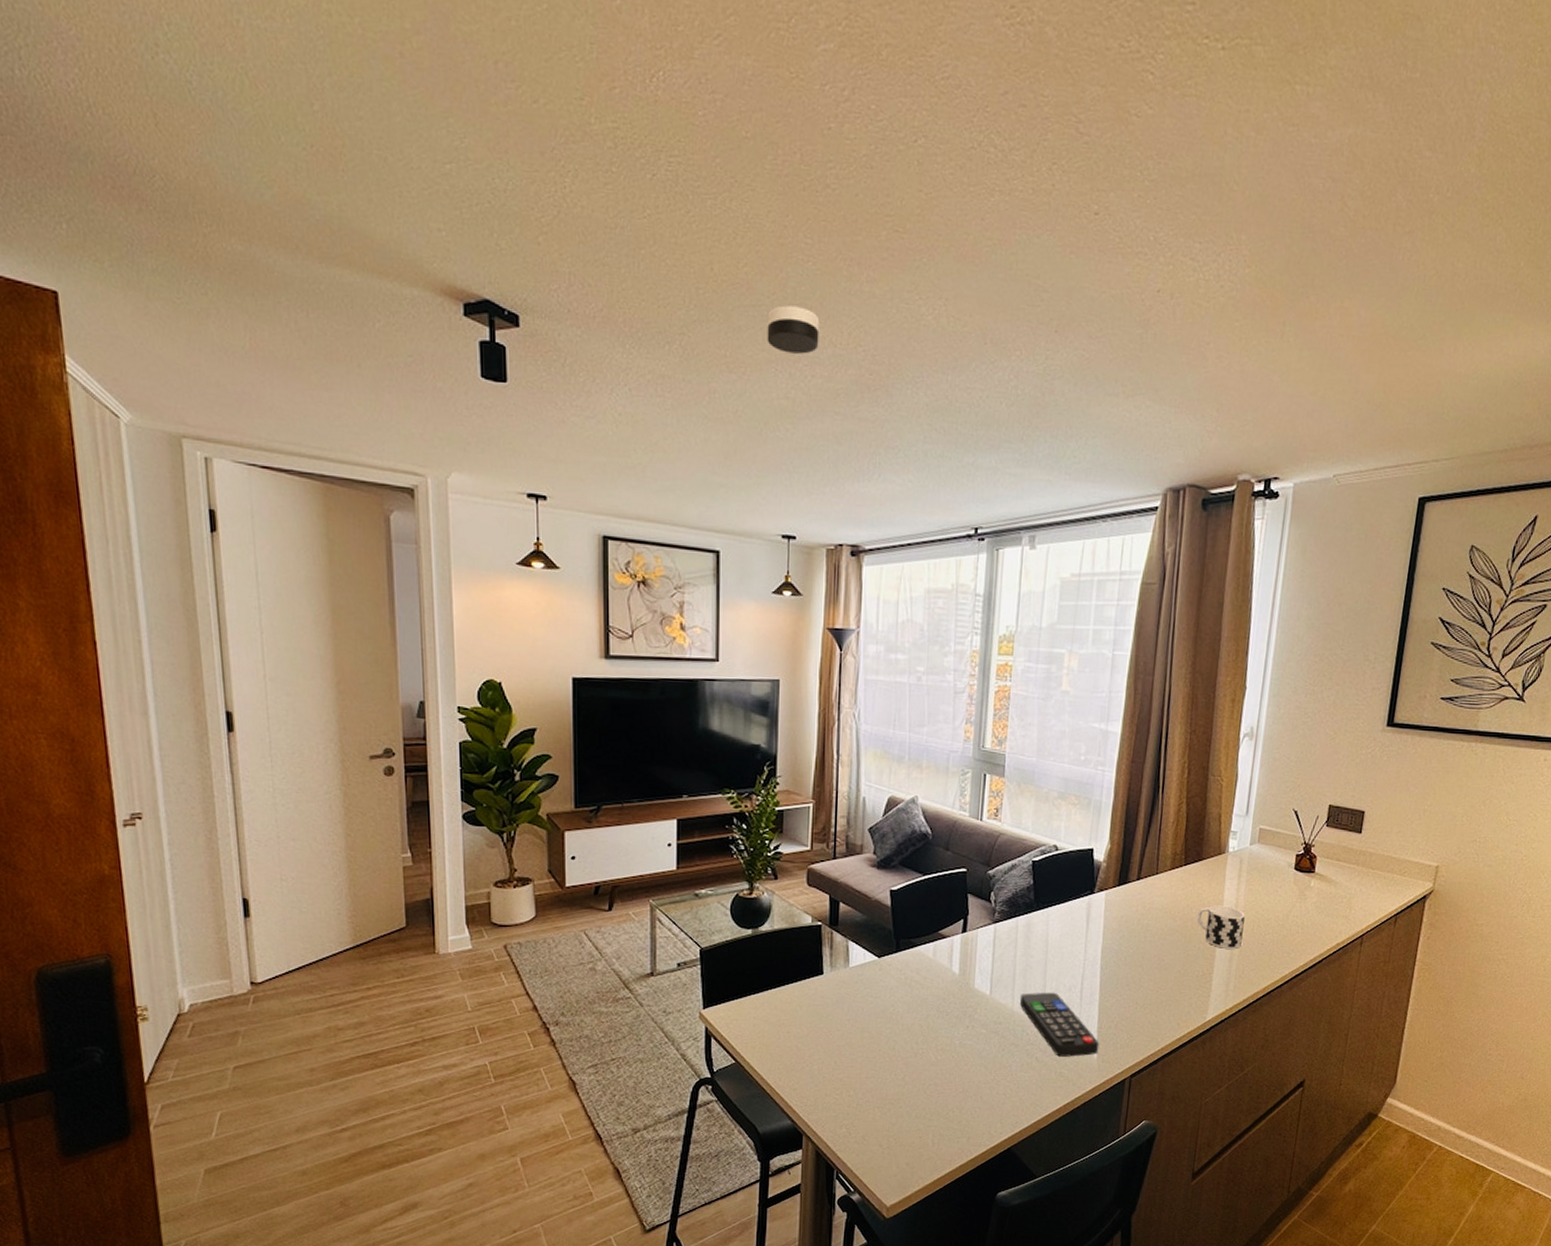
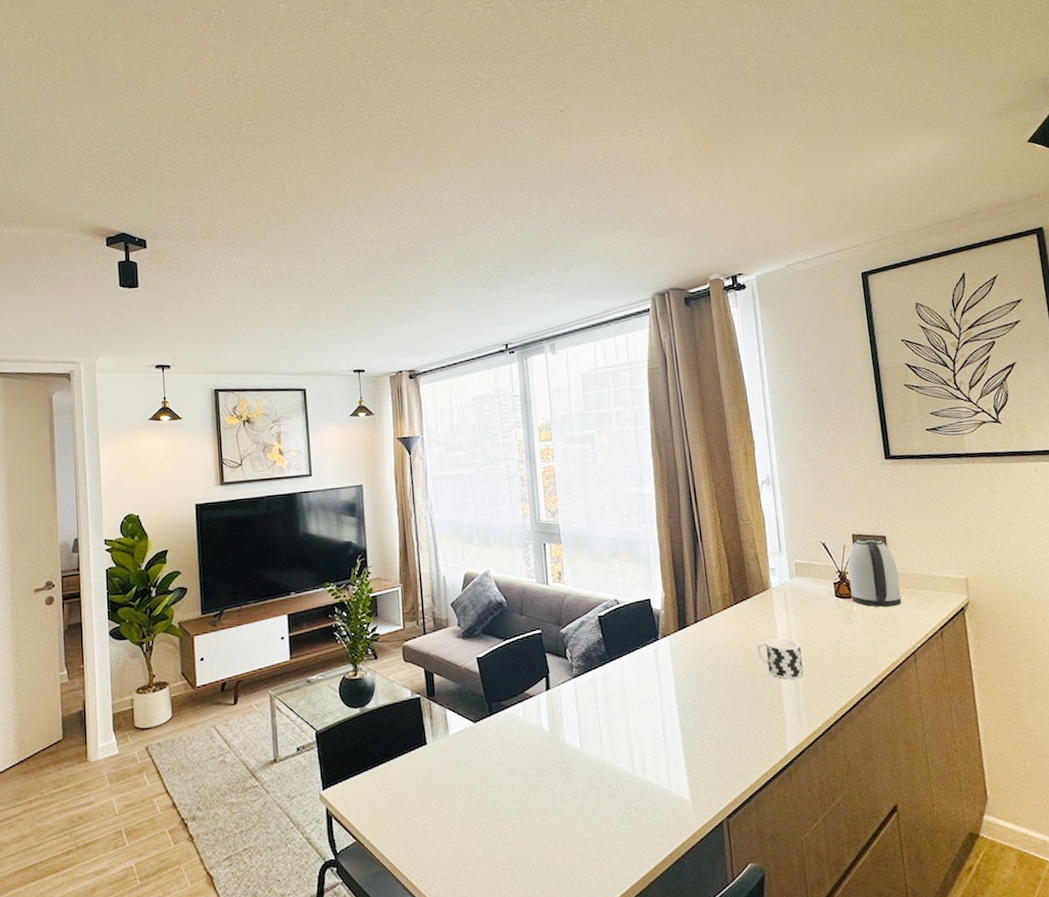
smoke detector: present [767,305,820,354] -> none [327,204,368,238]
remote control: present [1020,992,1099,1057] -> none [609,739,692,804]
kettle: none [1311,810,1369,887] -> present [847,537,902,608]

